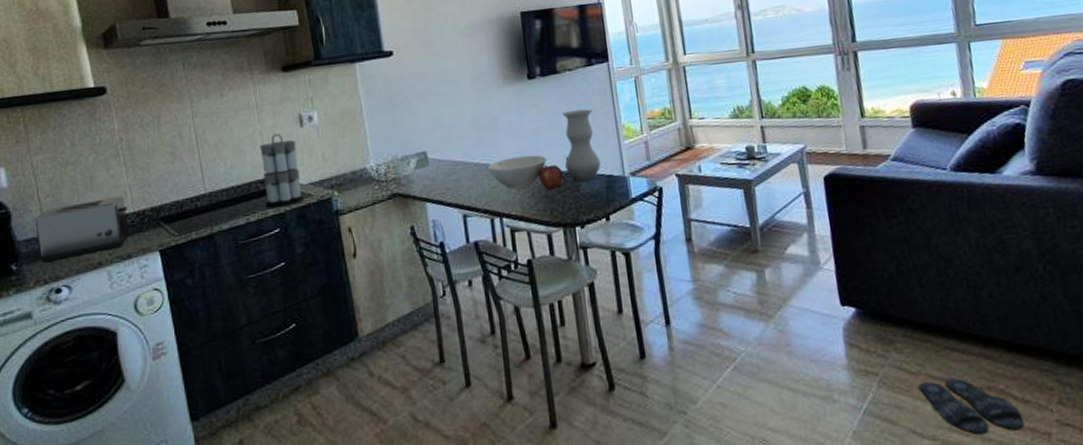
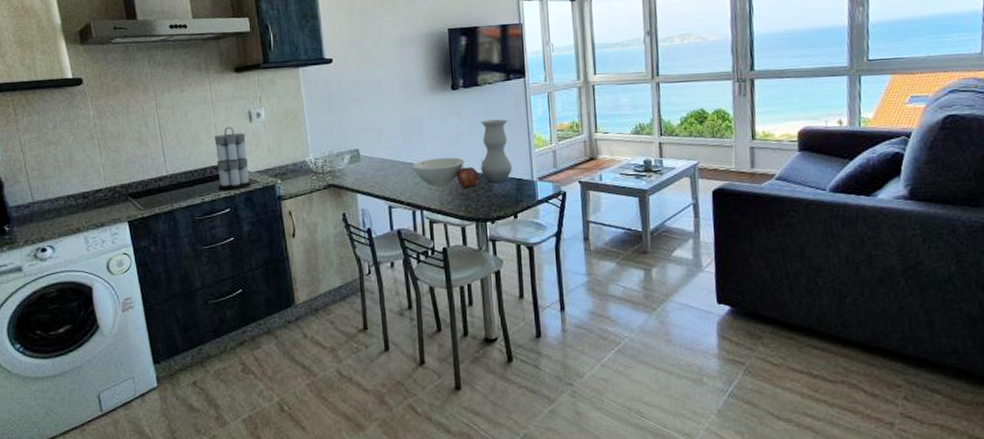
toaster: present [35,196,129,263] -> none [23,173,102,226]
slippers: present [918,378,1024,434] -> none [780,372,871,419]

